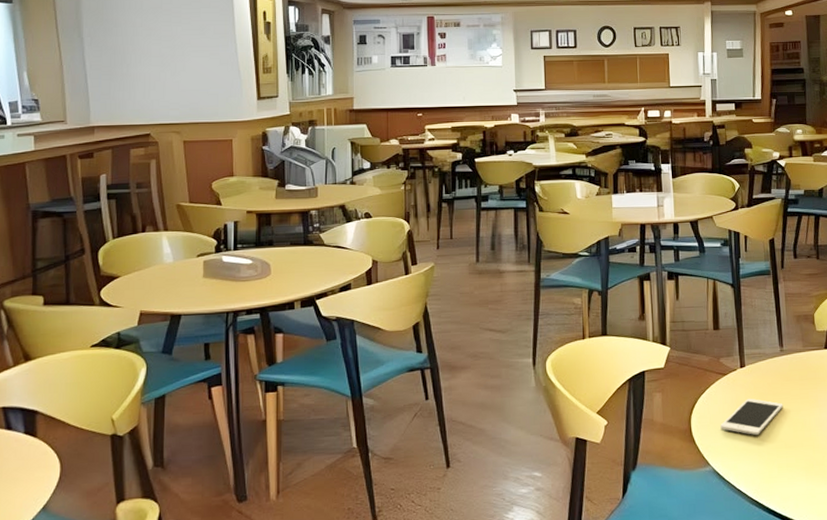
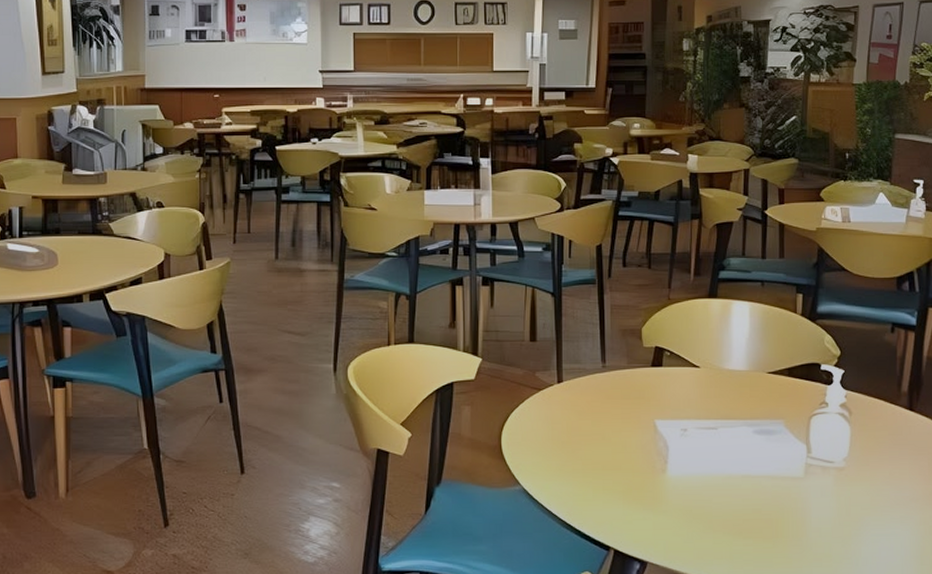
cell phone: present [720,398,783,436] -> none [533,416,602,456]

